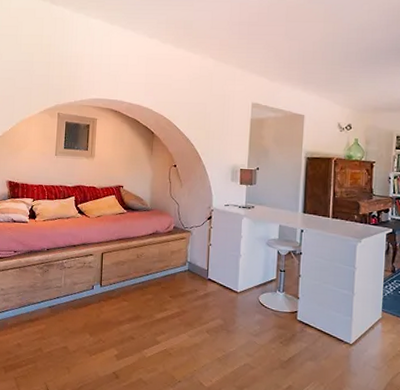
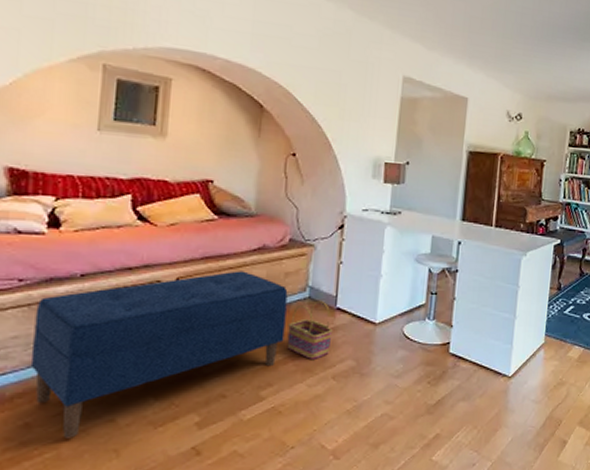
bench: none [20,249,174,356] -> present [30,271,288,438]
basket: none [174,272,206,317] -> present [287,300,333,359]

